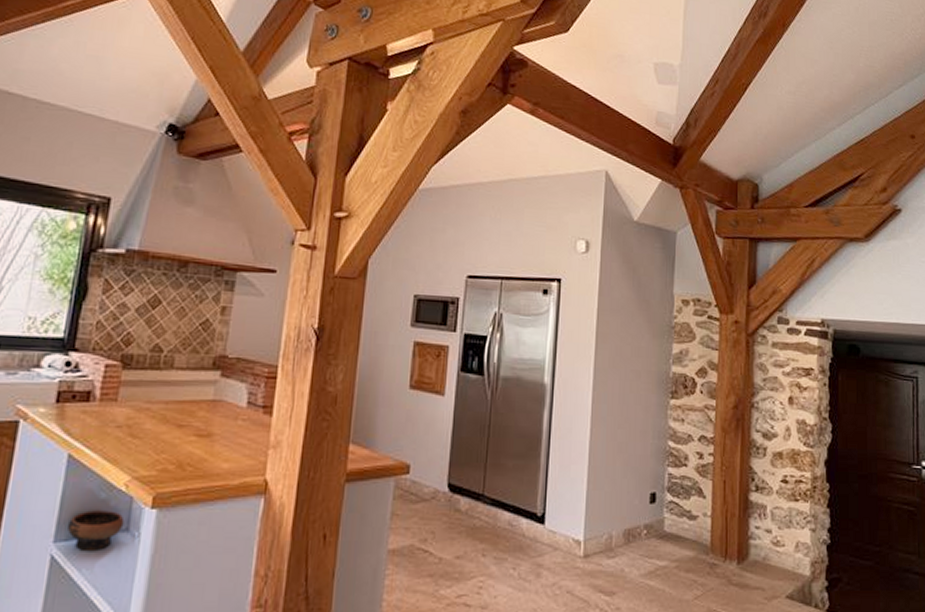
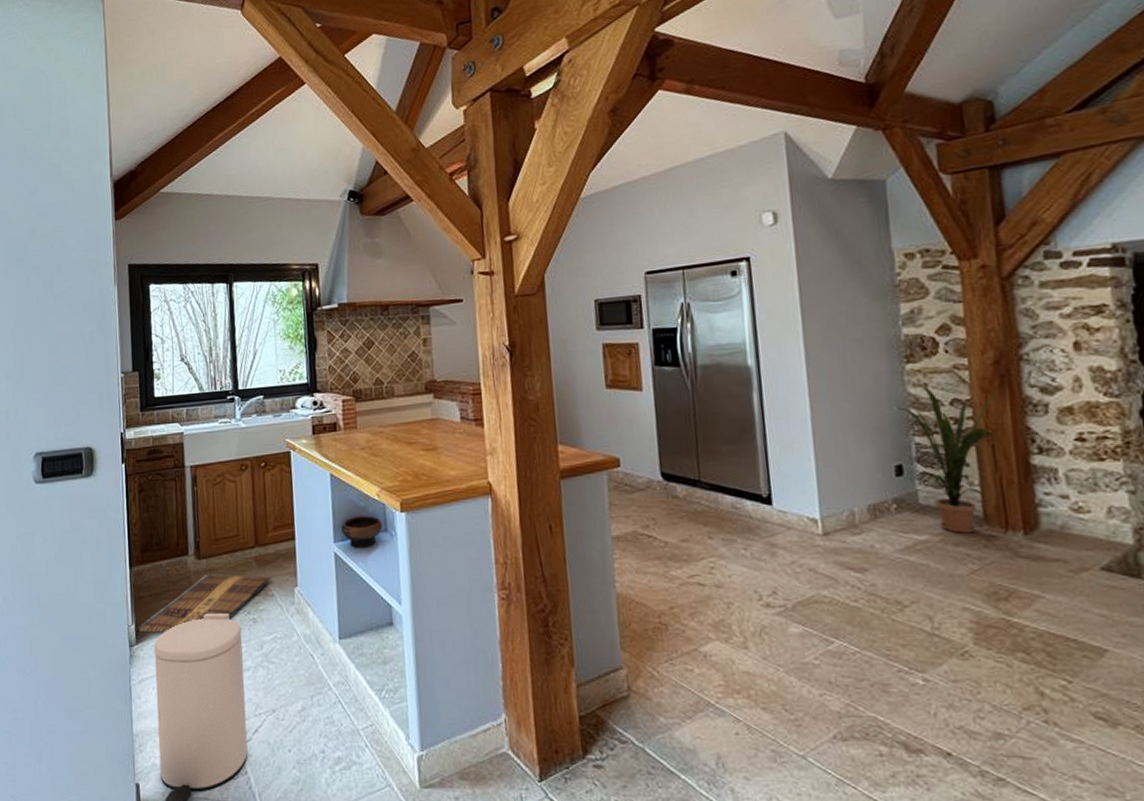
house plant: none [659,419,734,561] -> present [897,384,998,534]

